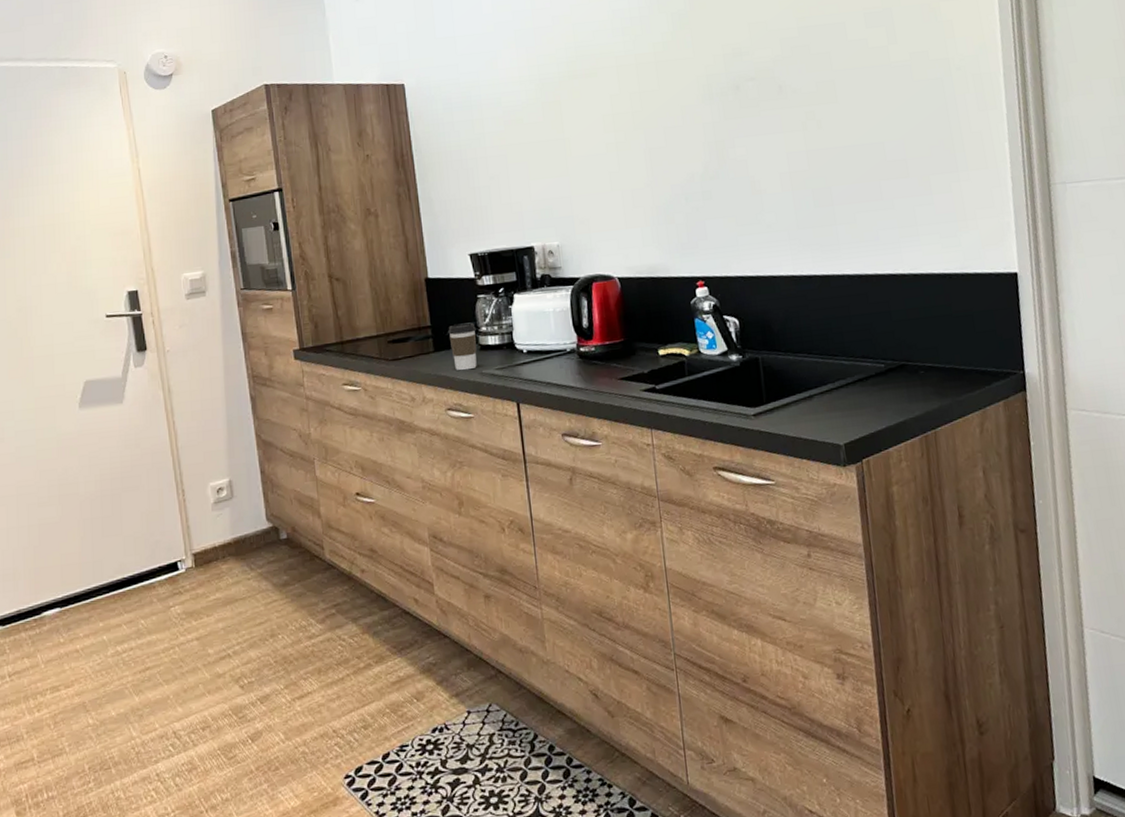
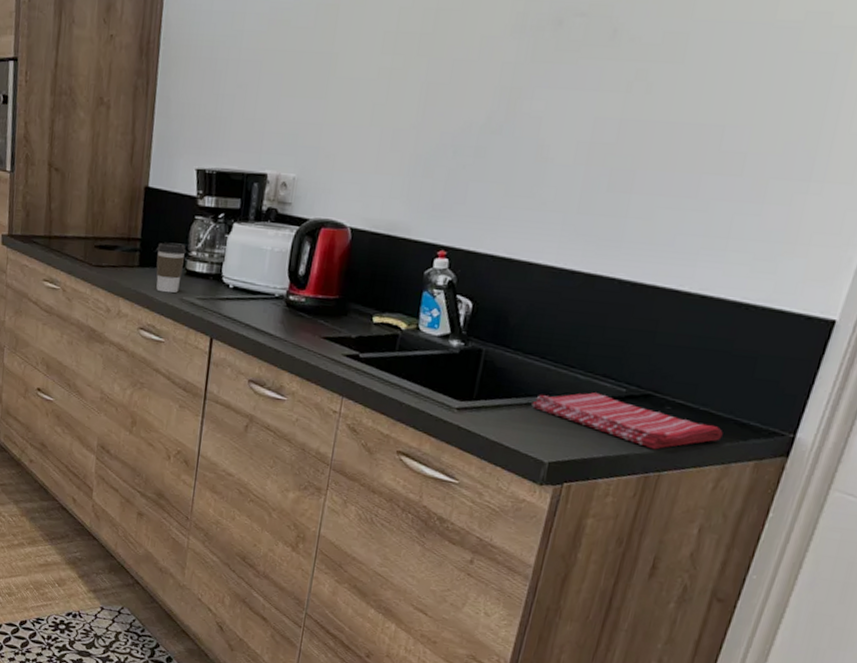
dish towel: none [813,373,971,411] -> present [531,392,723,450]

